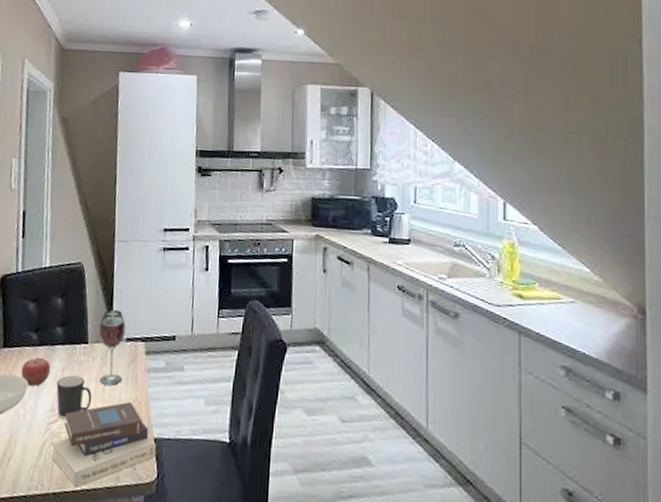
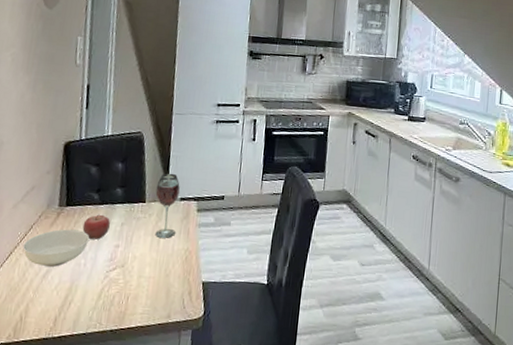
books: present [50,402,157,488] -> none [108,252,205,325]
mug: present [56,375,93,419] -> none [115,230,148,267]

